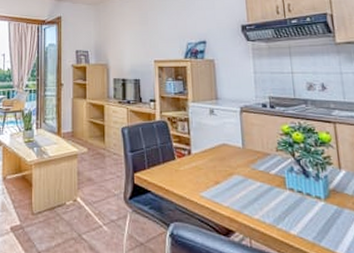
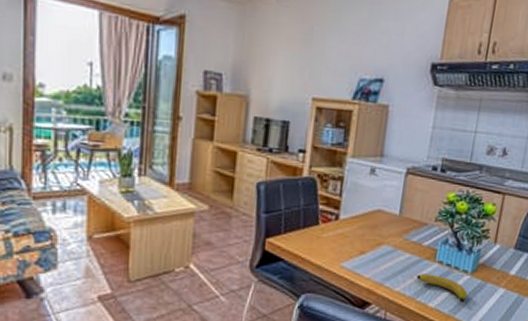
fruit: none [272,201,327,230] -> present [416,273,468,303]

